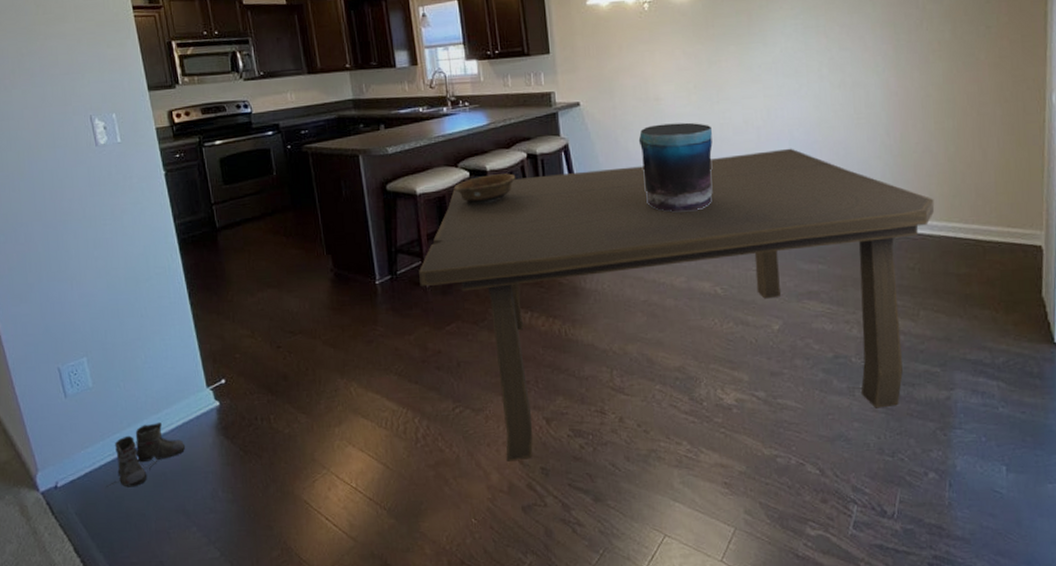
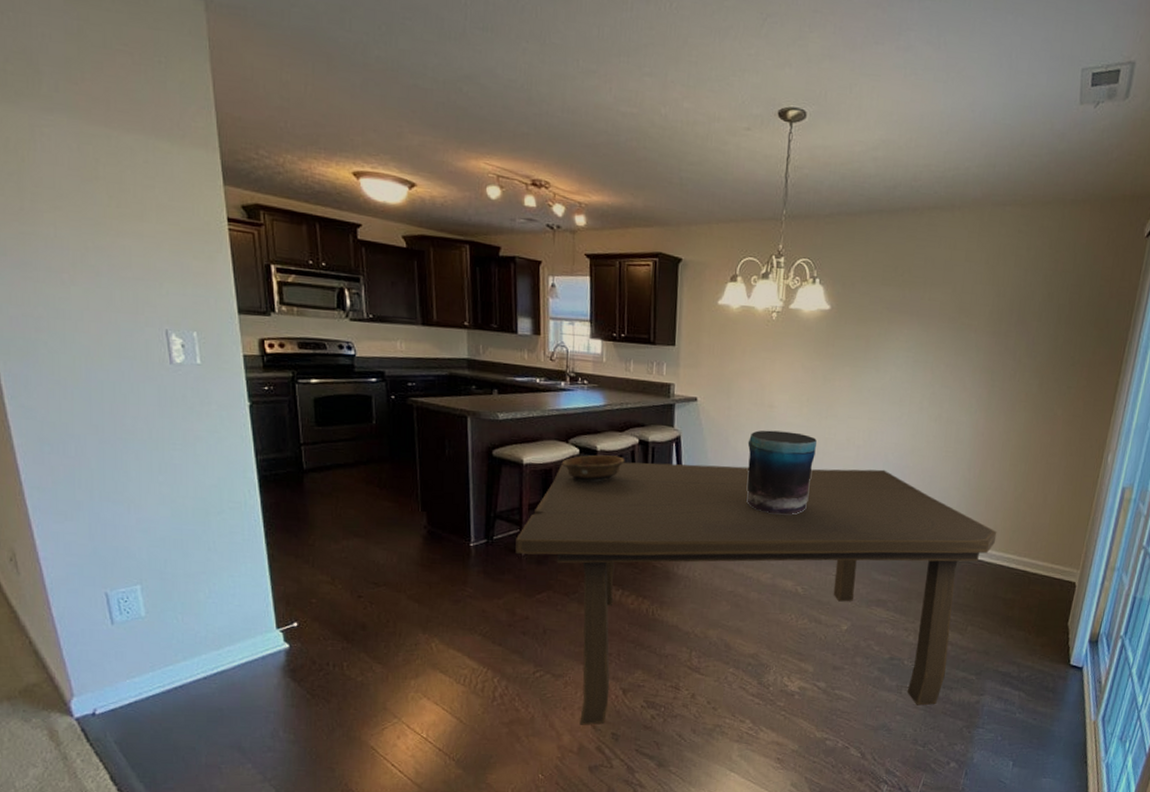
boots: present [106,422,186,488] -> none [153,659,247,721]

